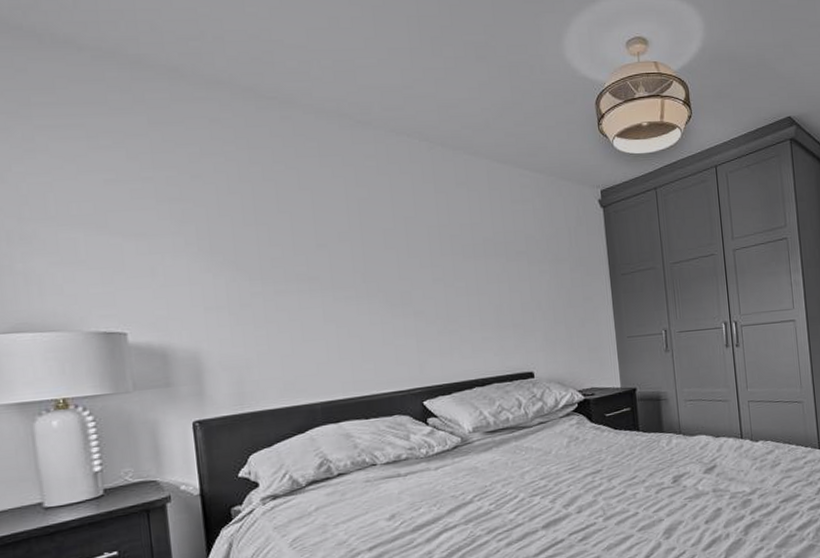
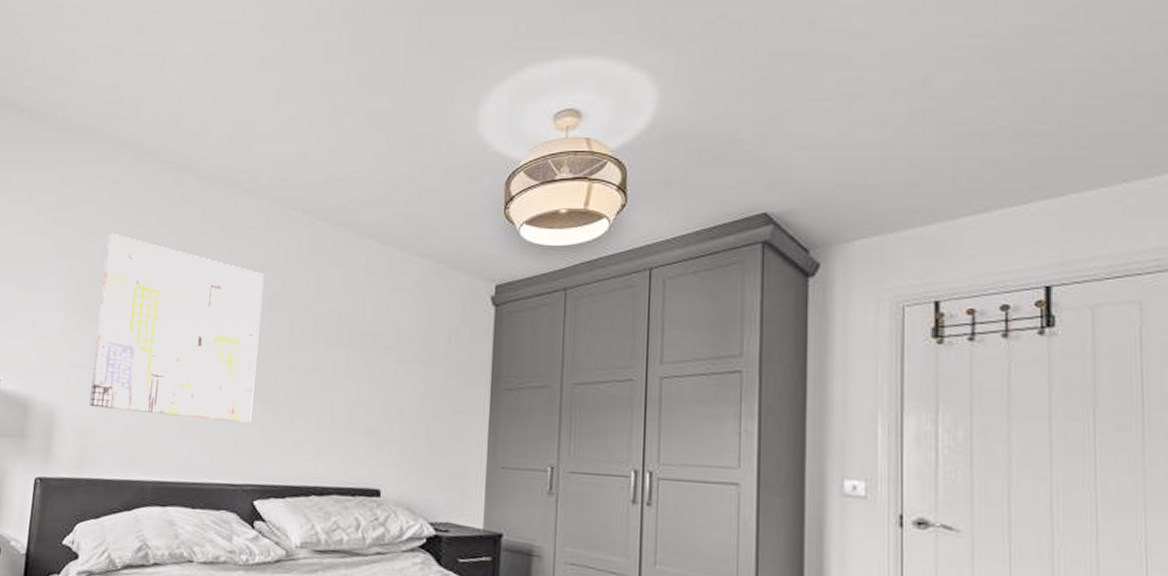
wall art: none [219,173,407,345] -> present [90,233,265,422]

